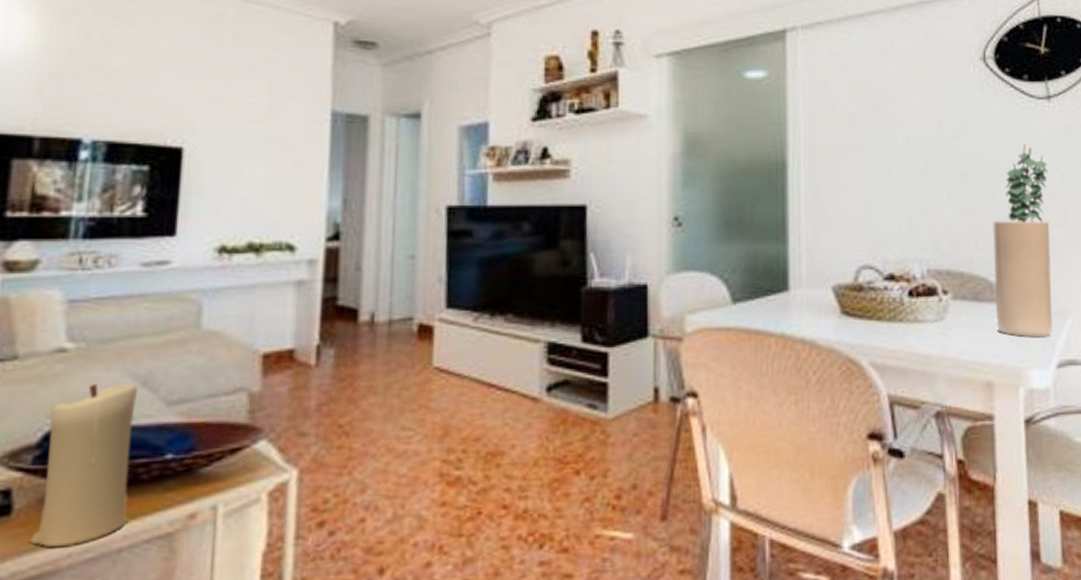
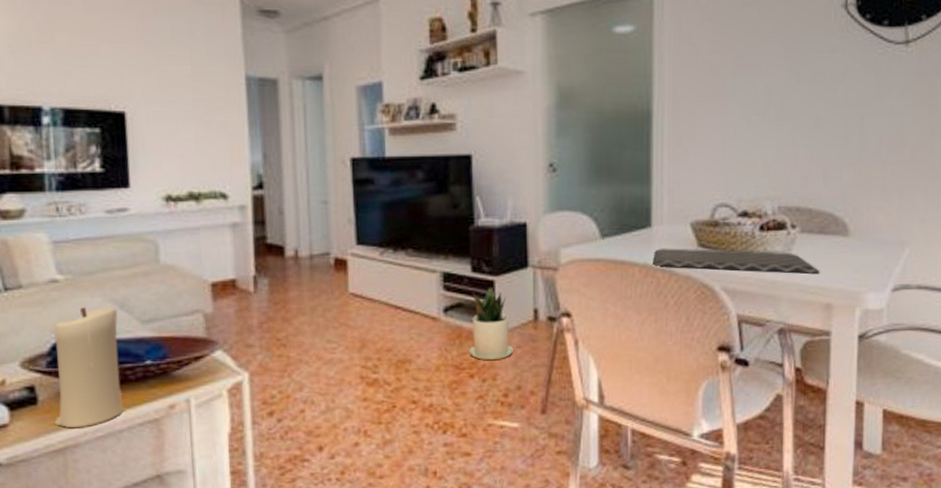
planter: none [576,361,630,453] -> present [469,288,514,361]
placemat: none [791,315,977,348] -> present [653,248,820,275]
vase: present [992,144,1054,338] -> none [838,88,899,266]

